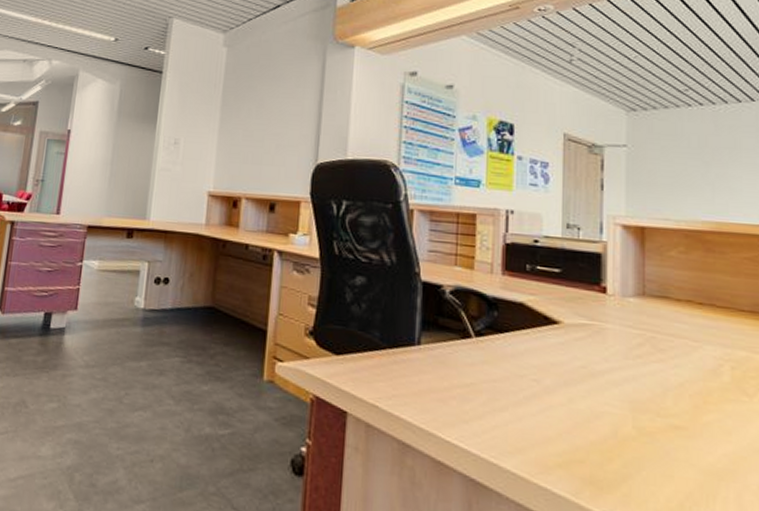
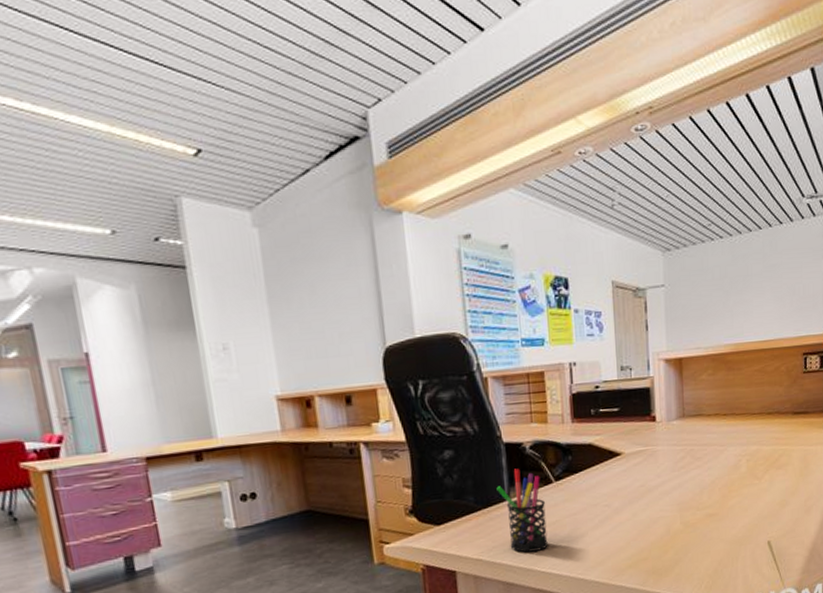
pen holder: none [406,312,461,415] -> present [496,468,548,553]

